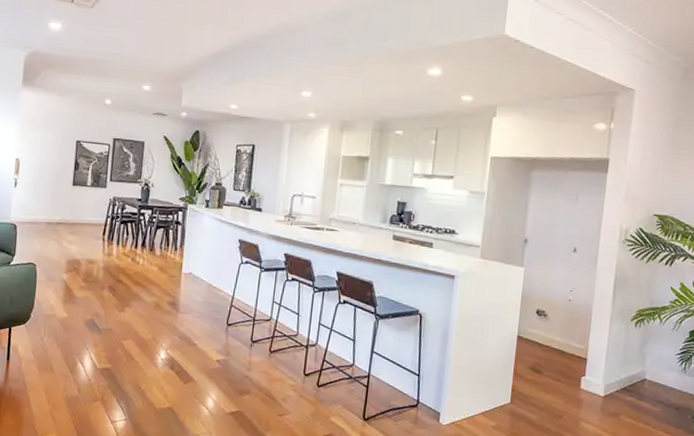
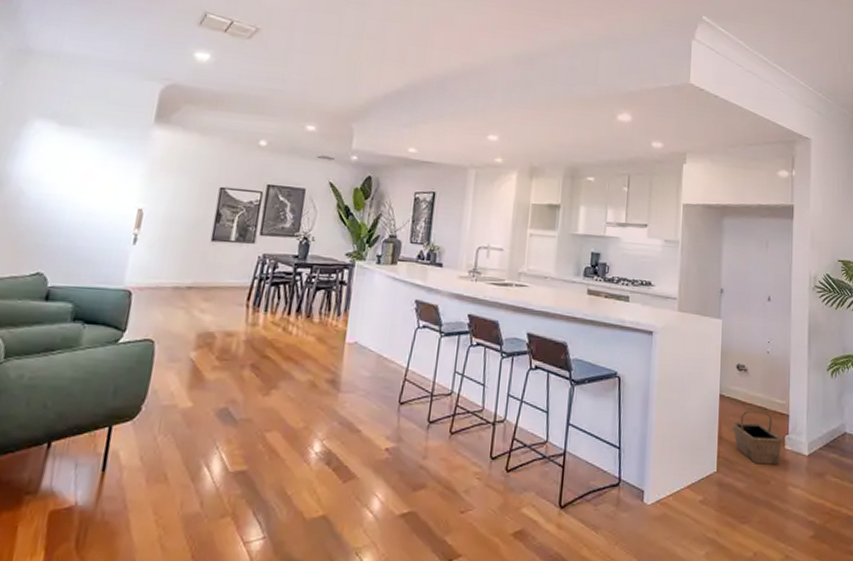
basket: none [528,352,578,402] -> present [732,410,782,465]

